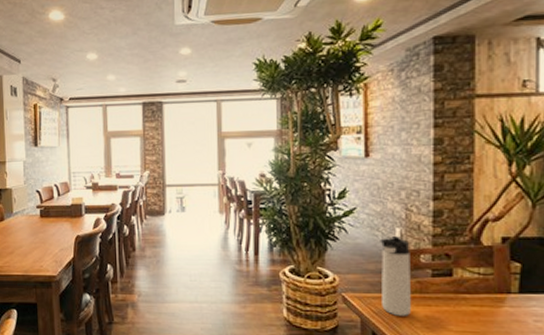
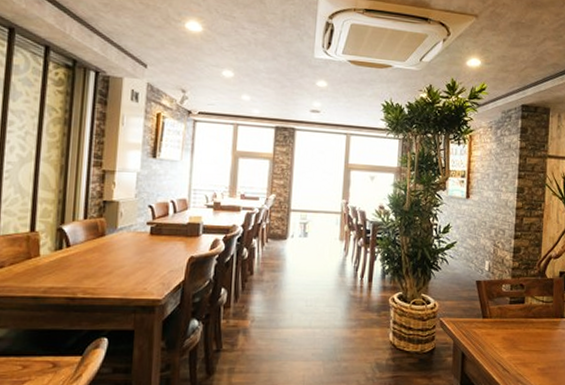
thermos bottle: present [380,236,411,316] -> none [471,268,495,338]

